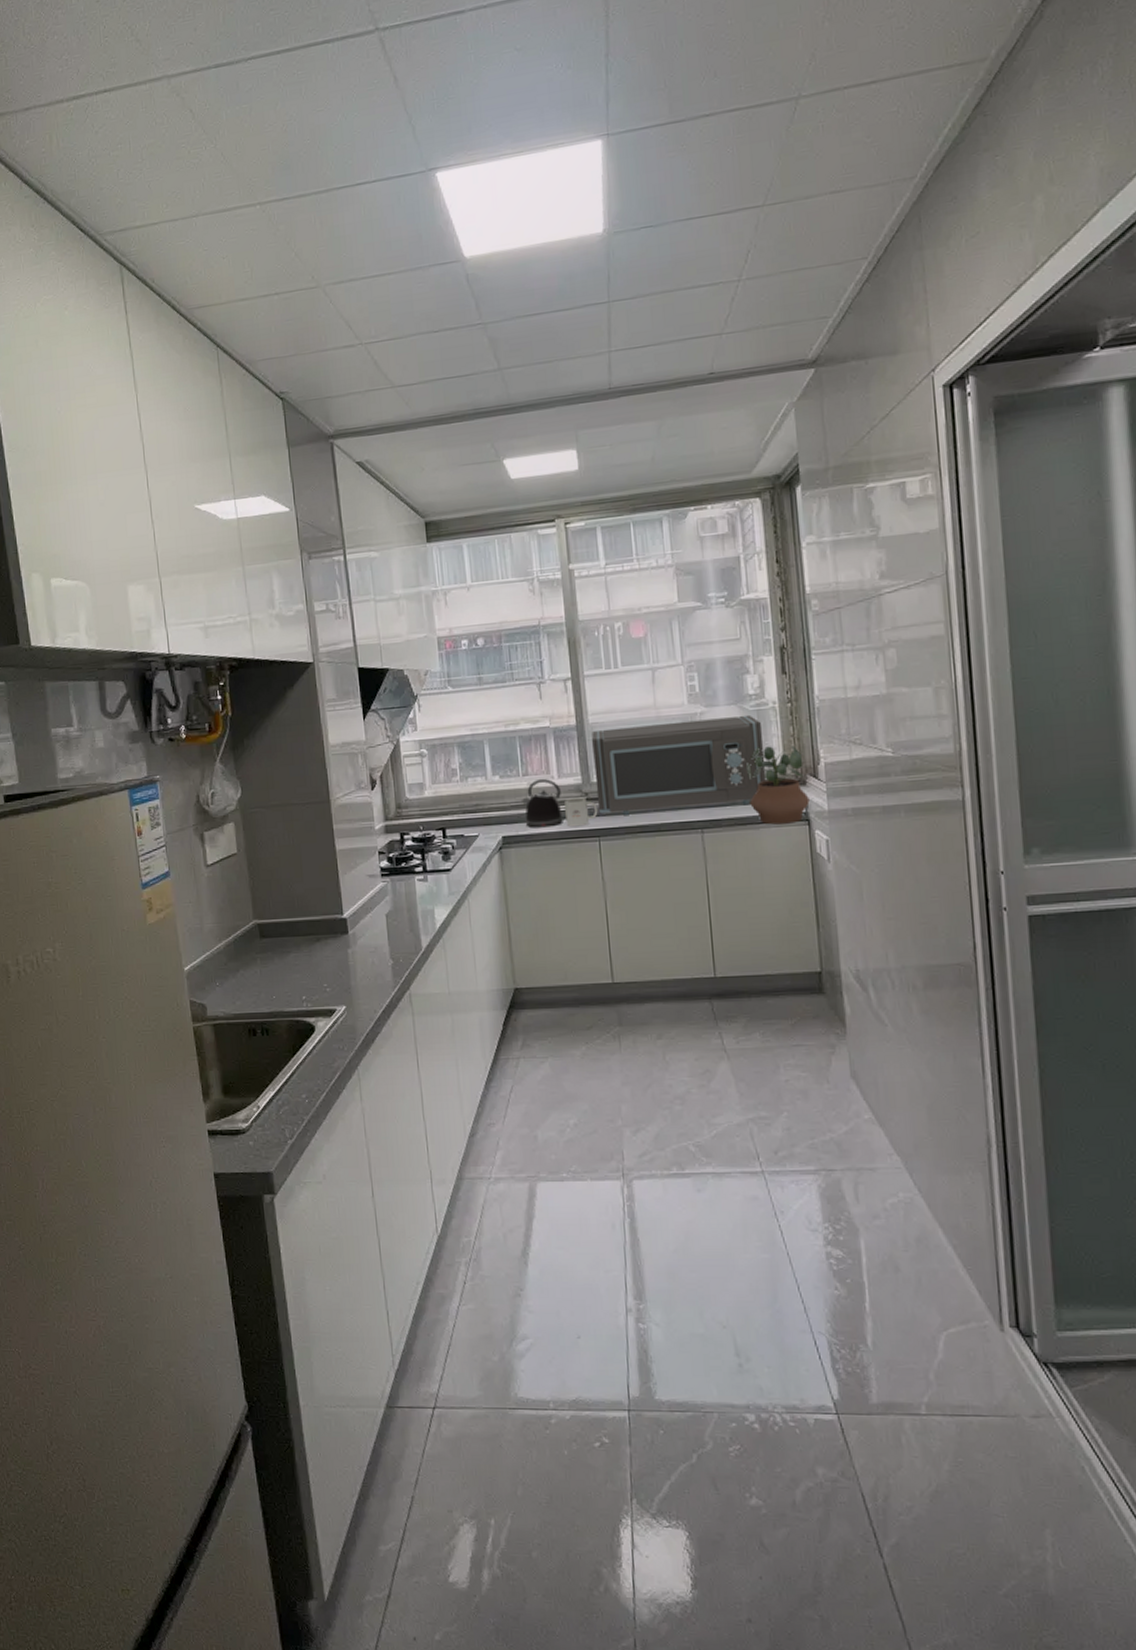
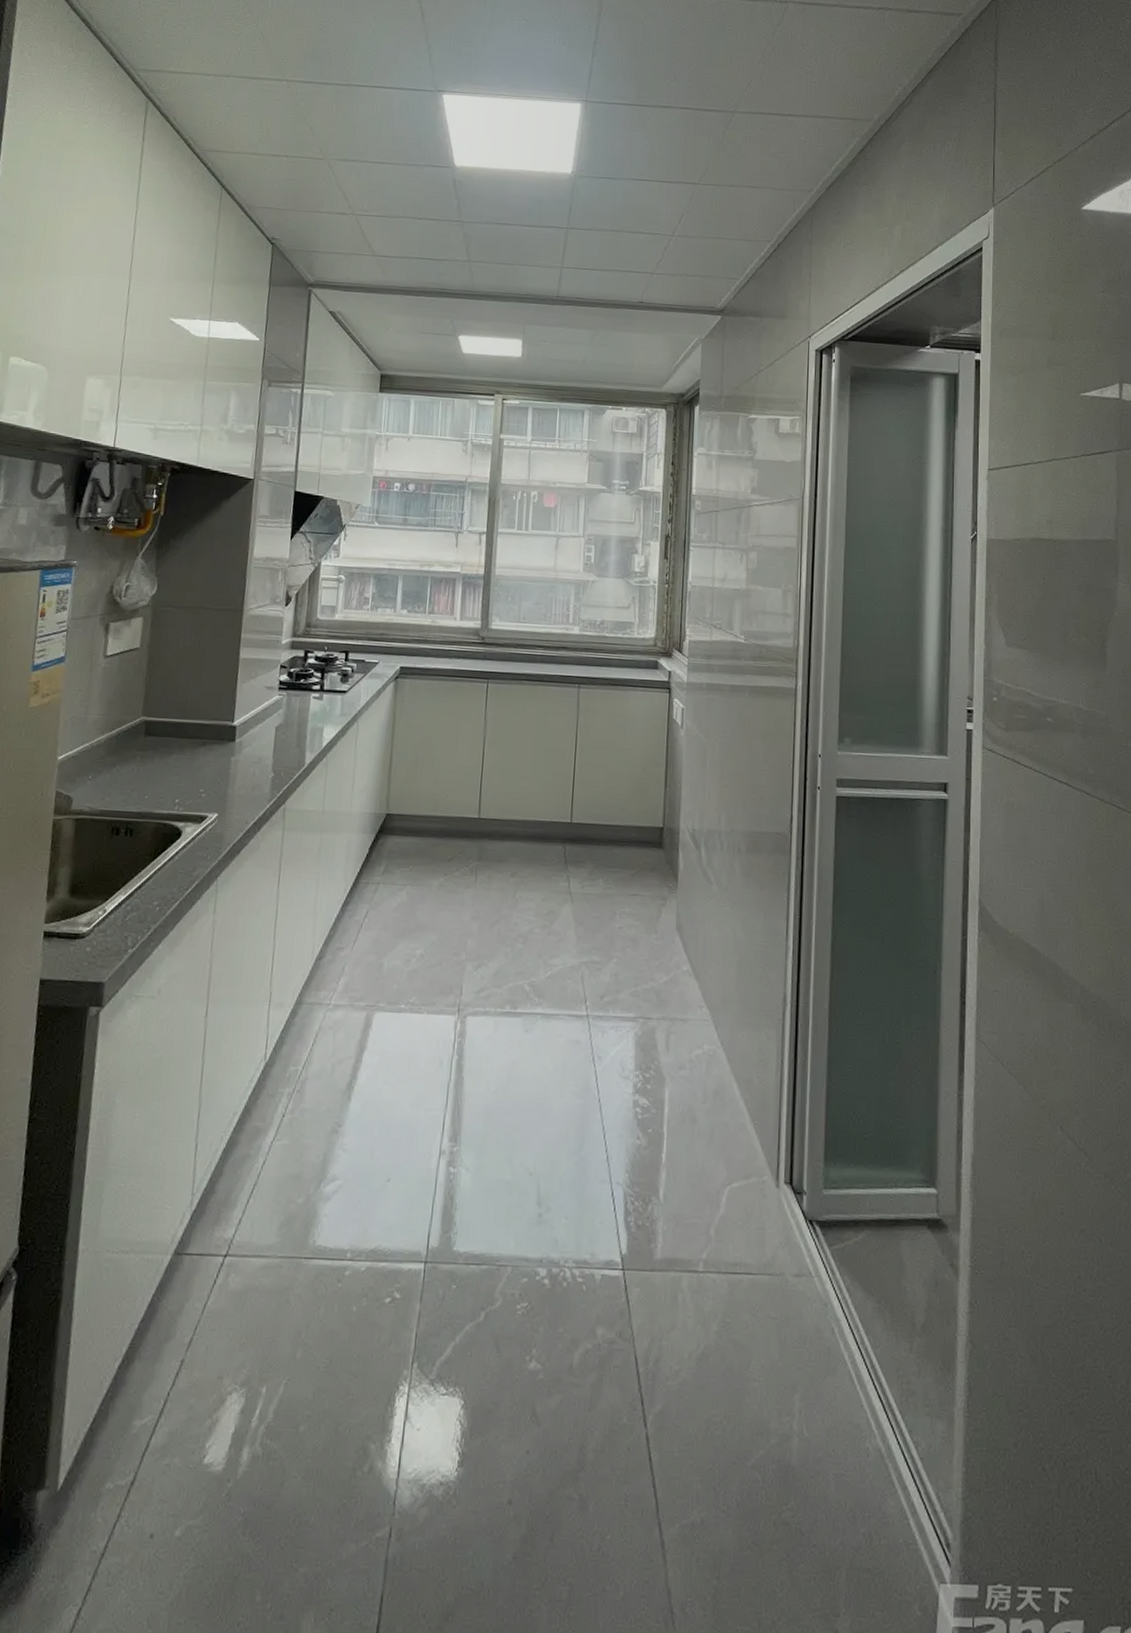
kettle: present [520,778,566,828] -> none [423,618,461,664]
mug: present [564,797,598,827] -> none [460,640,491,668]
microwave: present [591,714,767,816] -> none [491,582,641,668]
potted plant: present [747,744,810,826] -> none [623,618,673,691]

